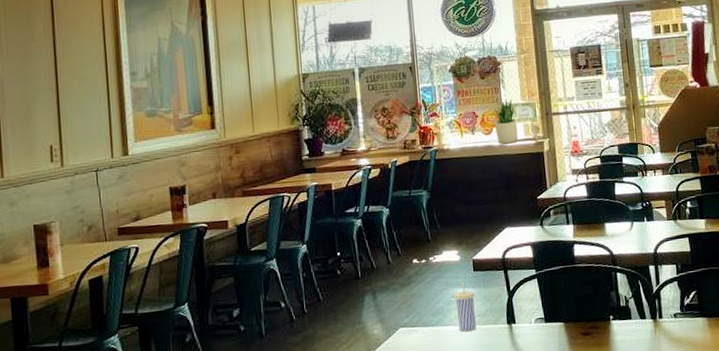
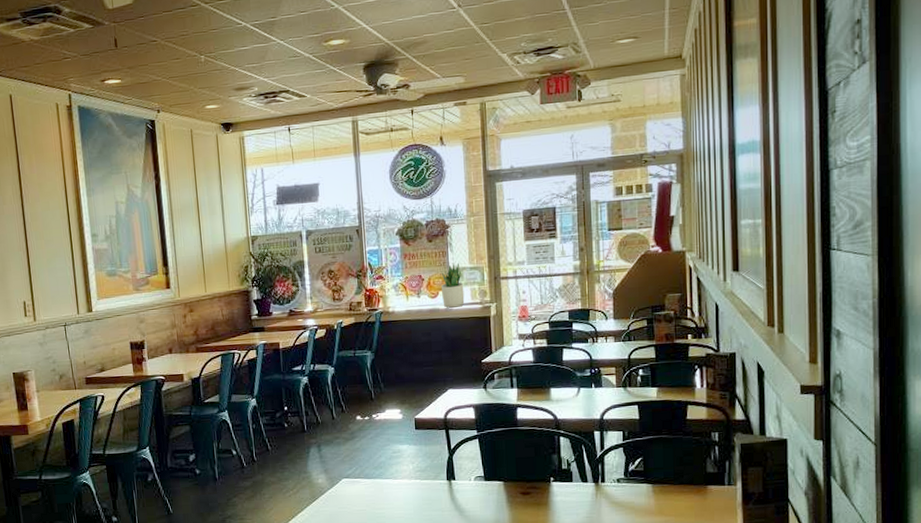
beverage cup: present [453,282,477,332] -> none [395,439,417,485]

